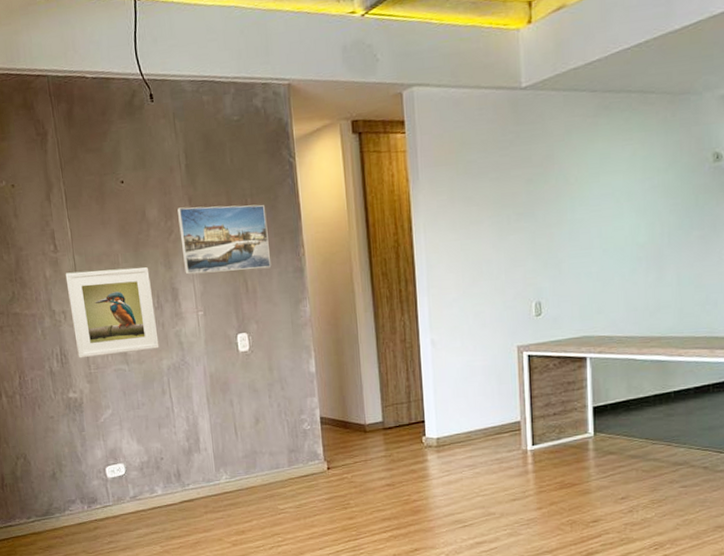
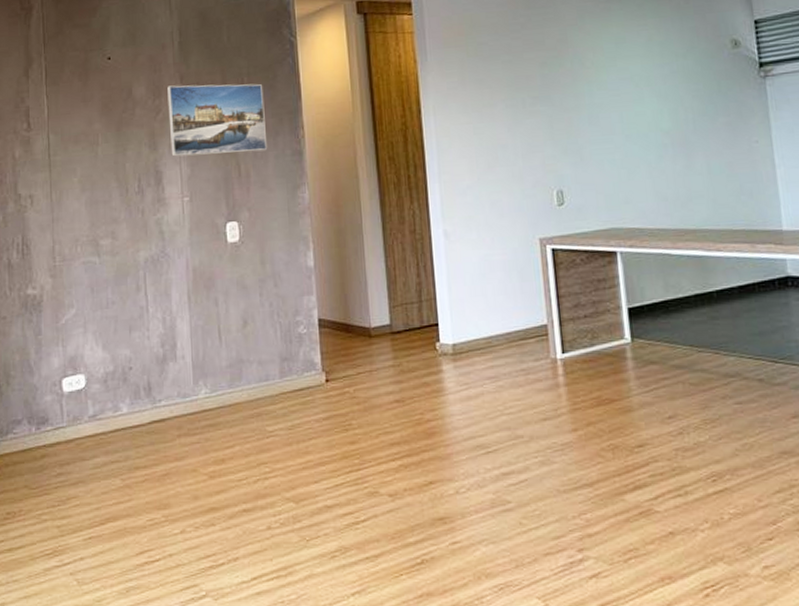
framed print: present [65,267,160,359] -> none [37,148,137,249]

